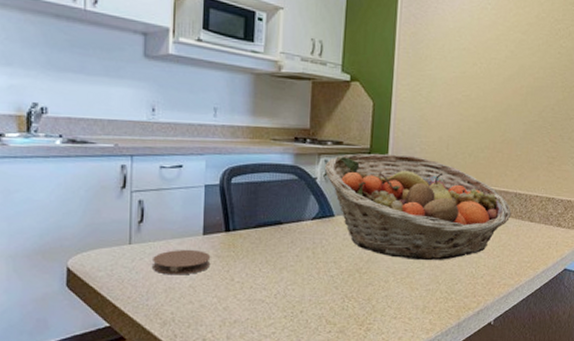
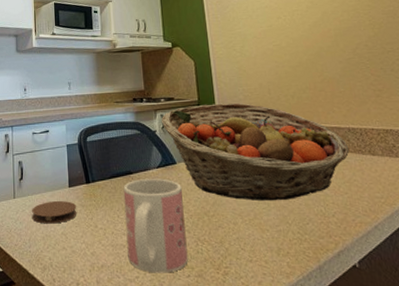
mug: none [266,231,336,329] -> present [123,179,188,273]

